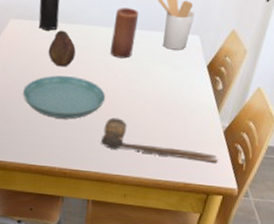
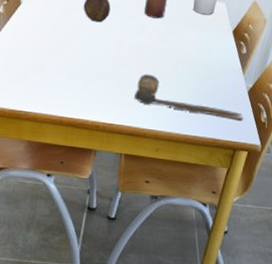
saucer: present [23,75,106,119] -> none [56,30,140,73]

